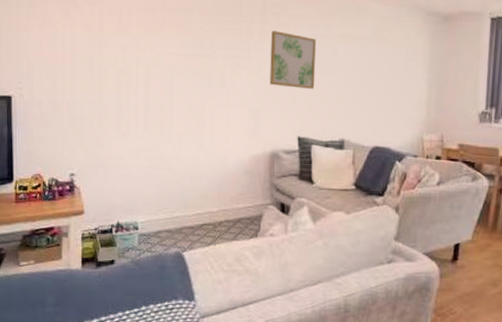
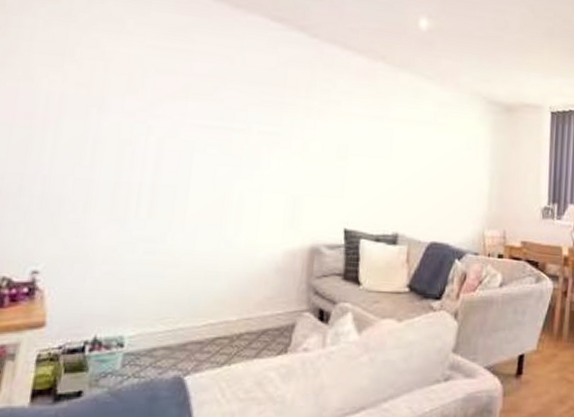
wall art: present [269,31,316,89] -> none [314,108,370,175]

